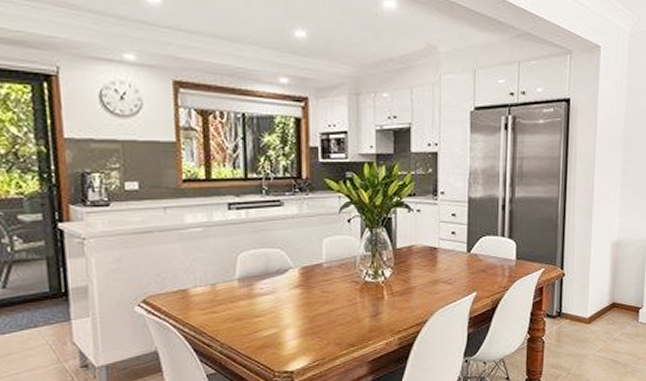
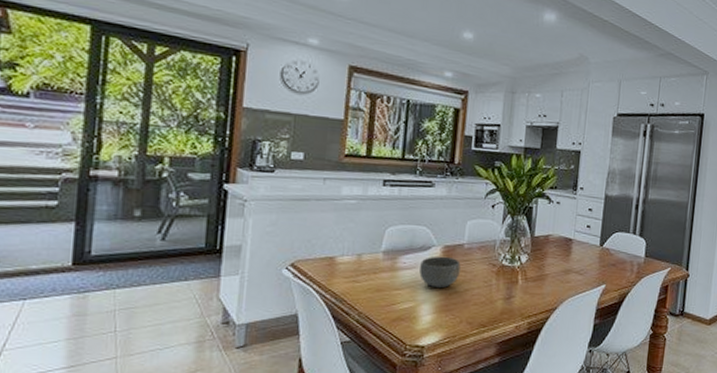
bowl: none [279,278,321,312] -> present [419,256,461,289]

